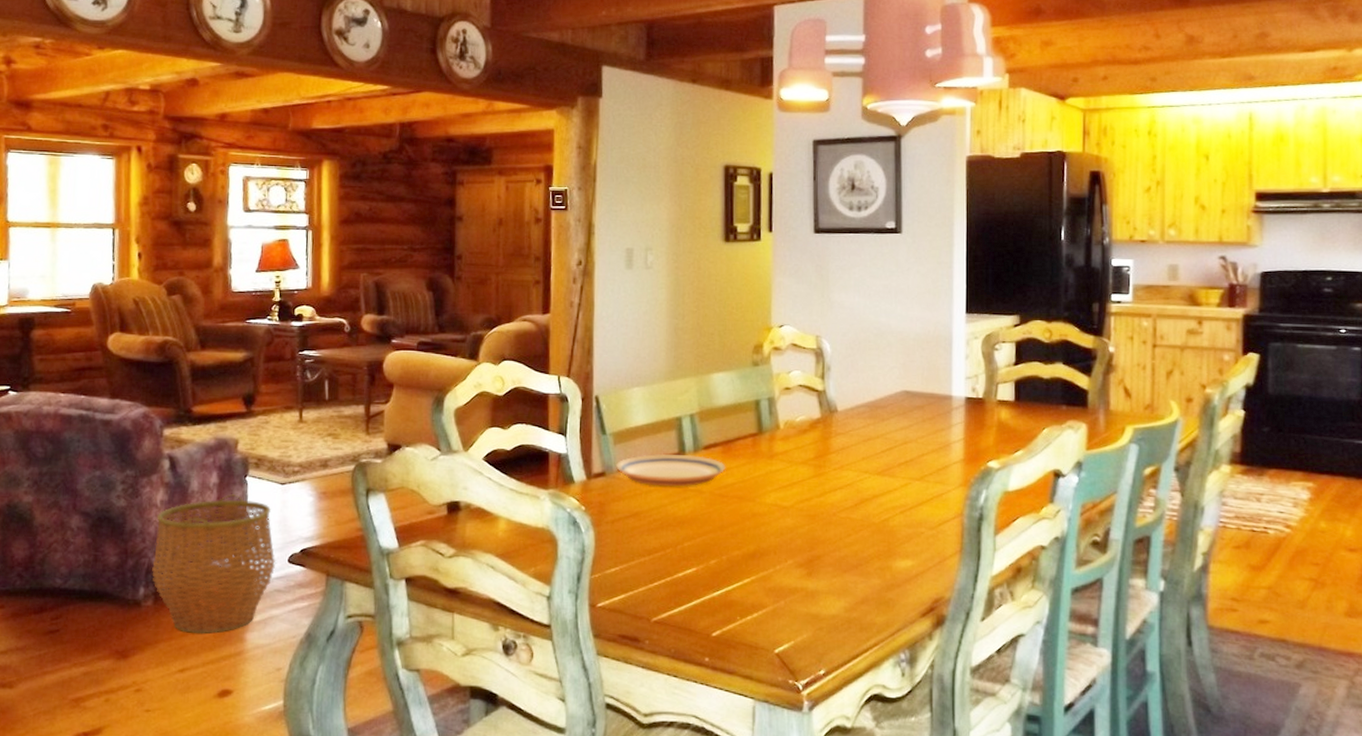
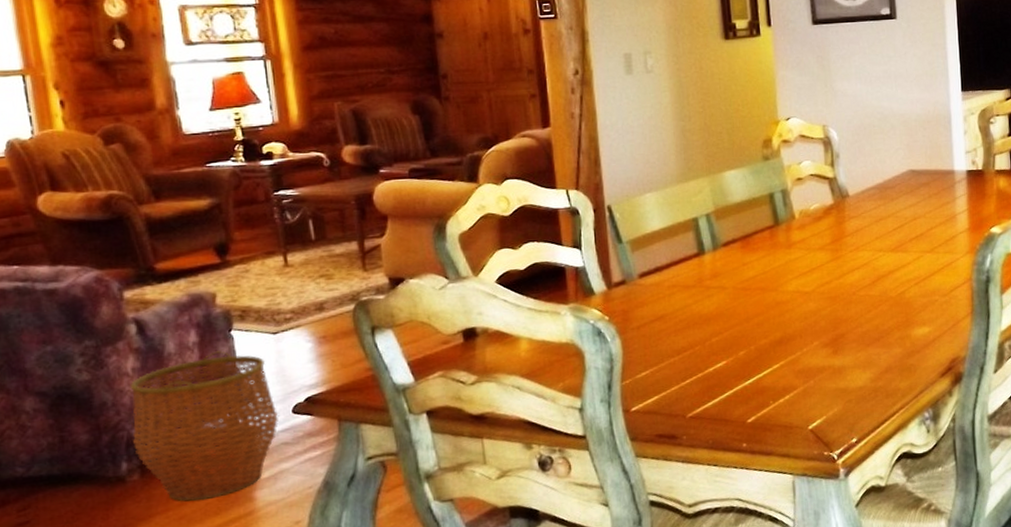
plate: present [616,453,726,487] -> none [636,253,746,289]

